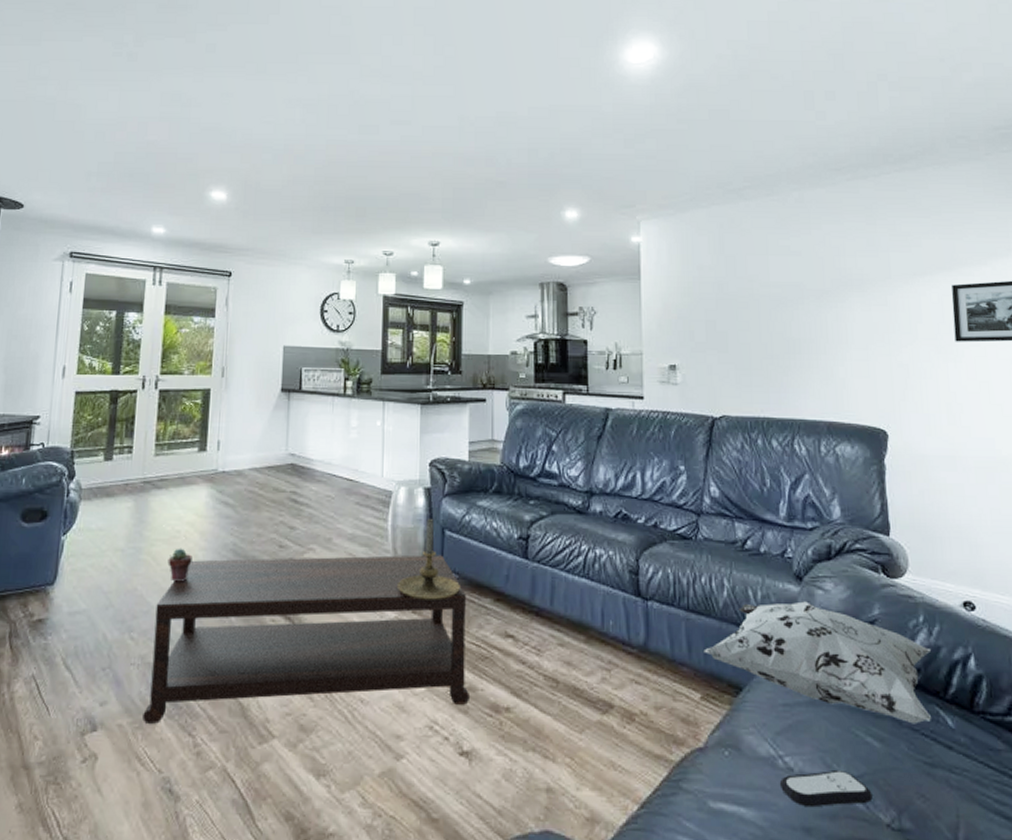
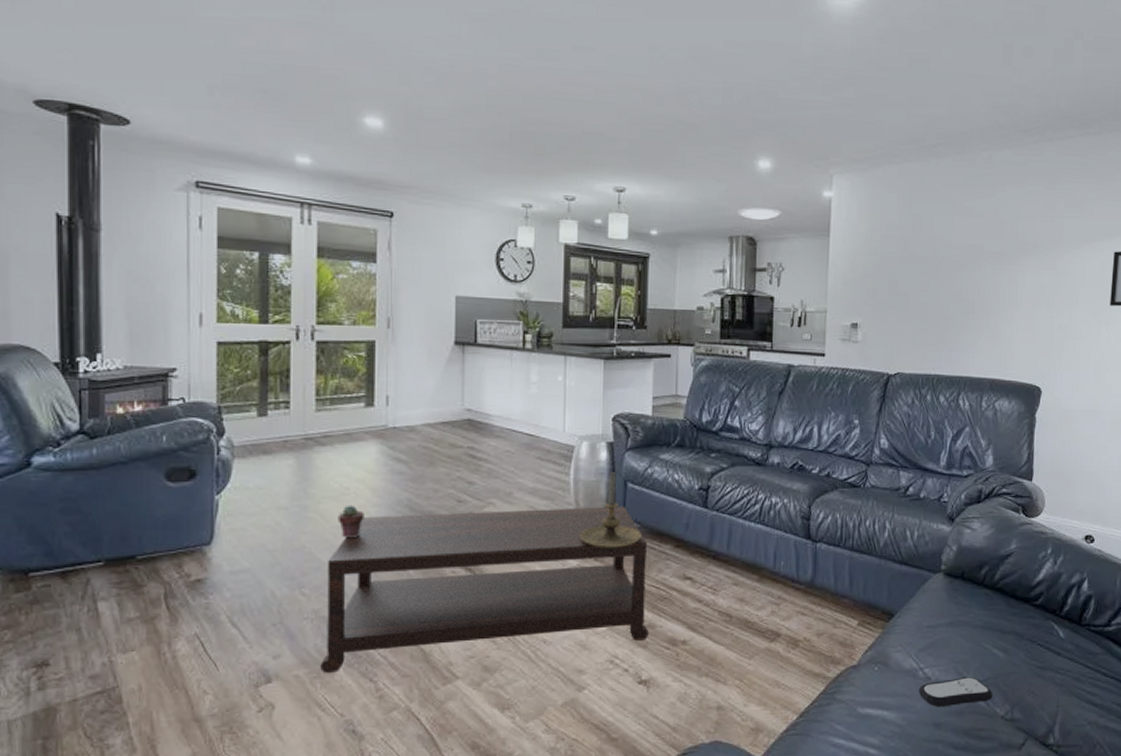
decorative pillow: present [703,601,931,724] -> none [863,539,1053,637]

